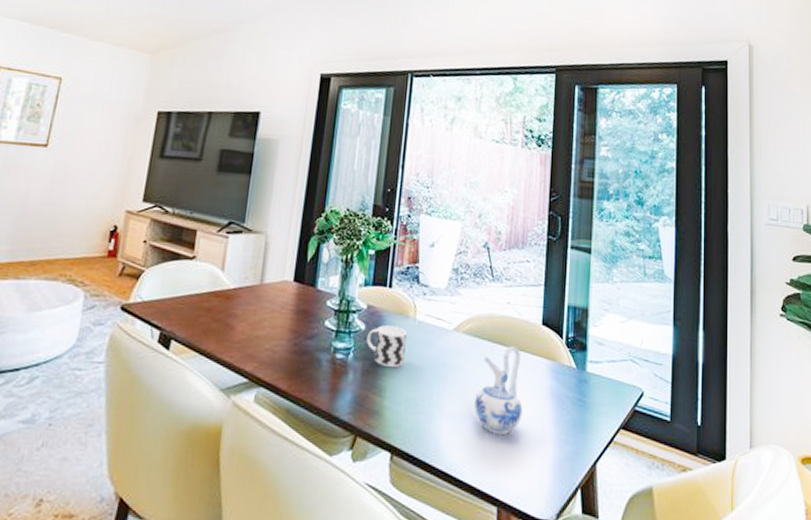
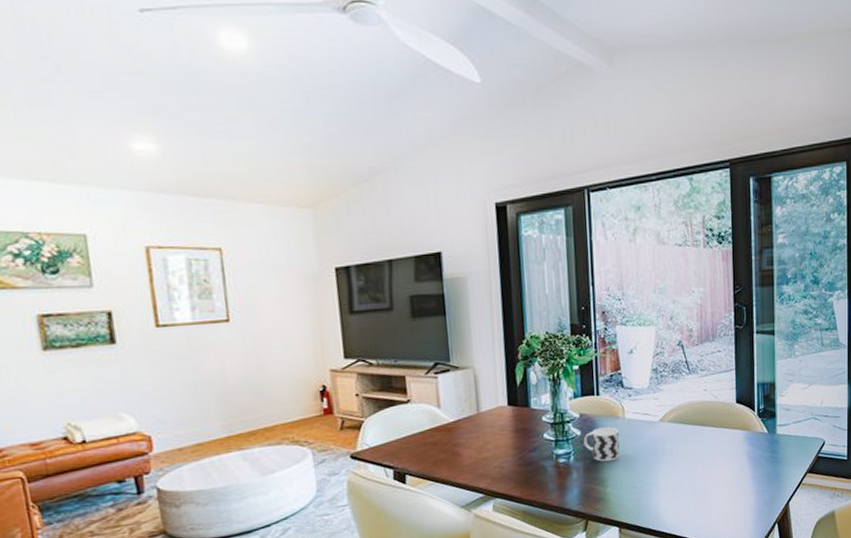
ceramic pitcher: present [474,346,523,436] -> none [684,425,726,497]

